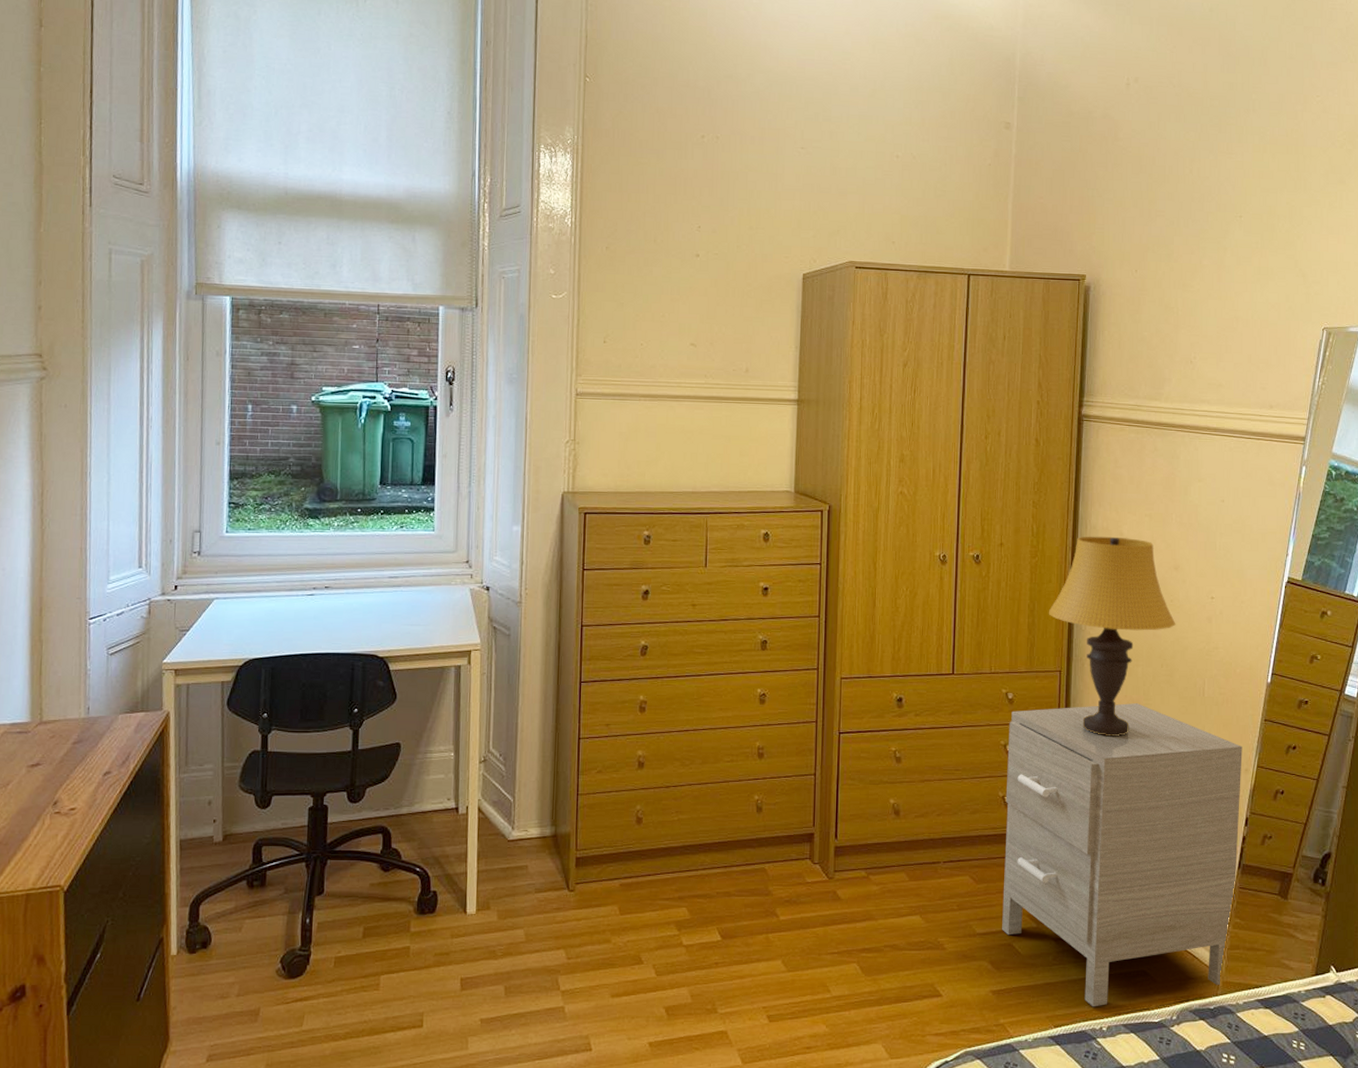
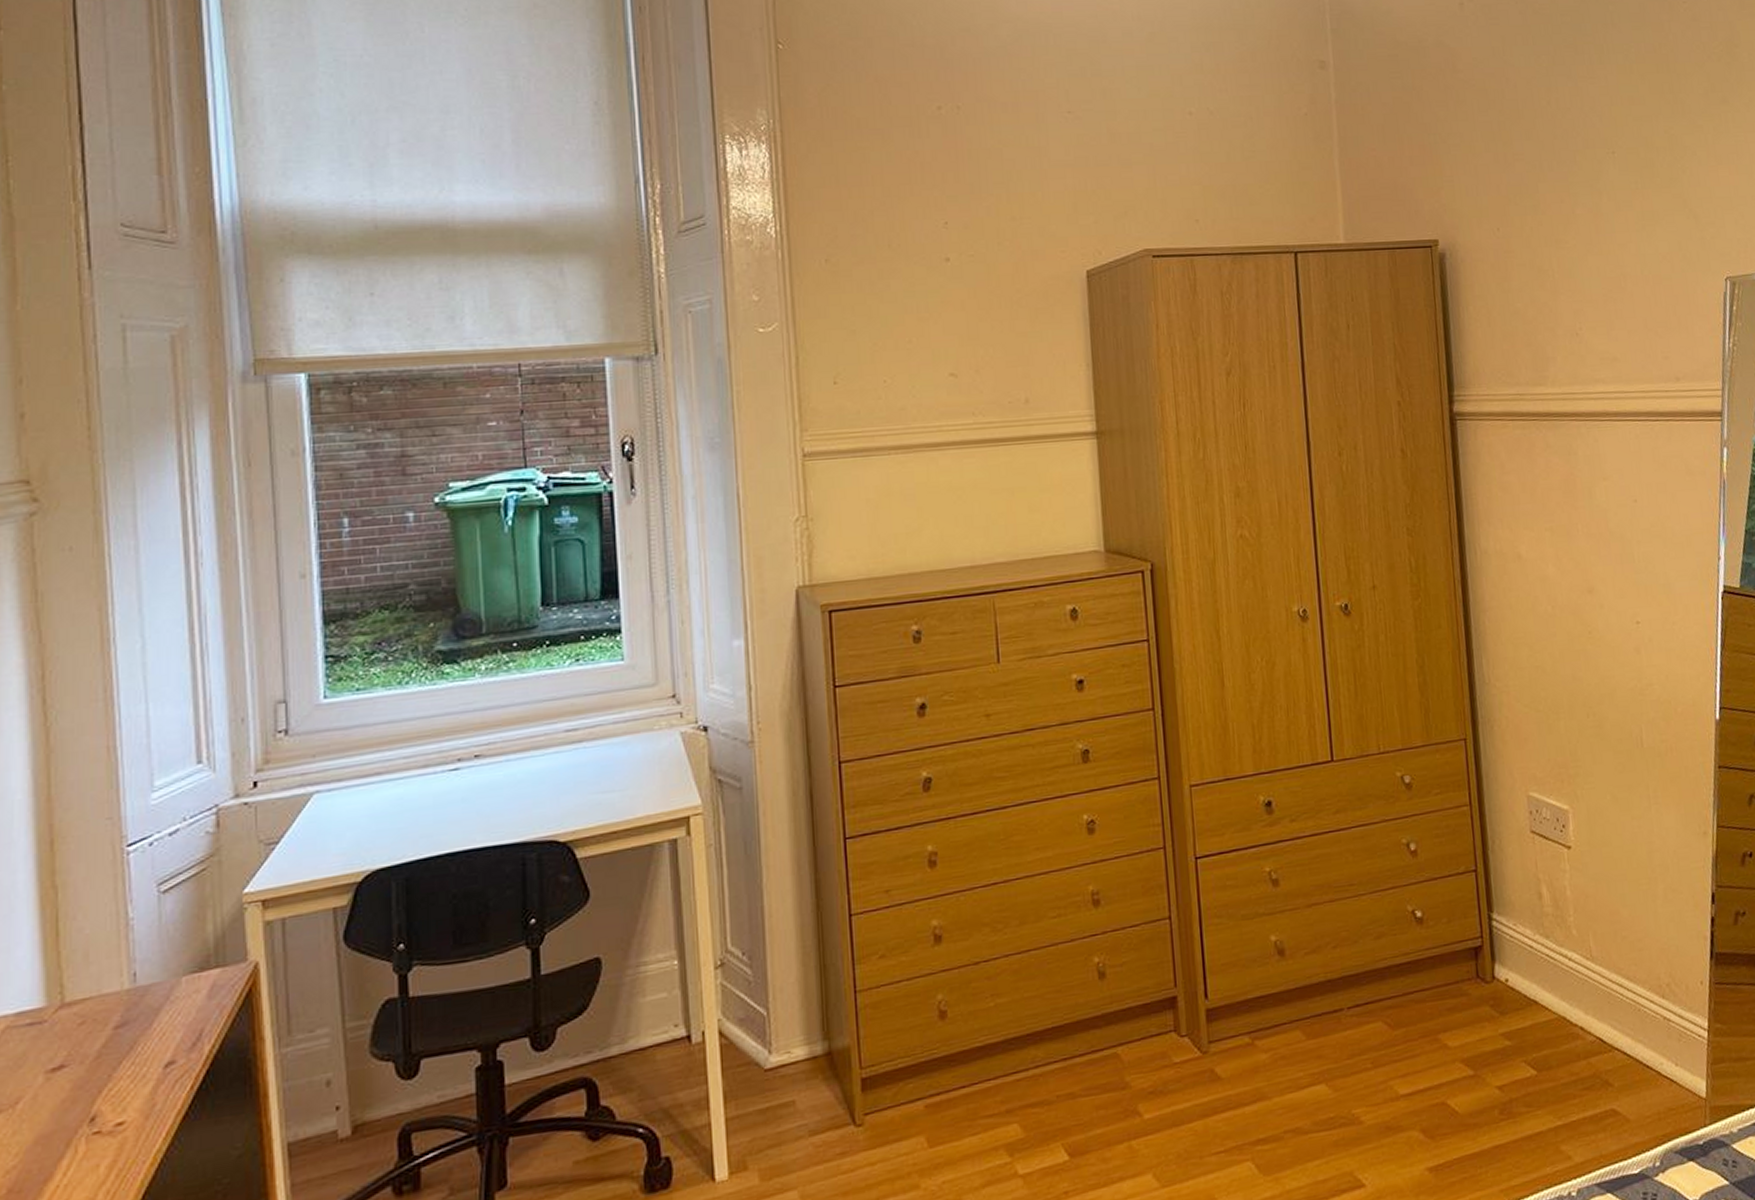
nightstand: present [1002,703,1243,1007] -> none [1409,767,1712,1168]
table lamp: present [1049,536,1176,736] -> none [1442,560,1599,814]

